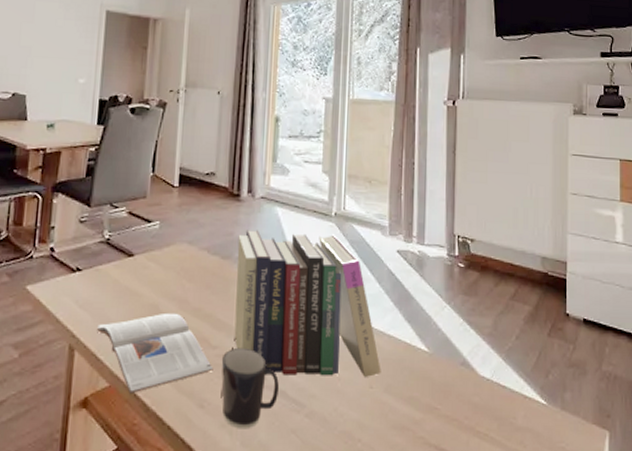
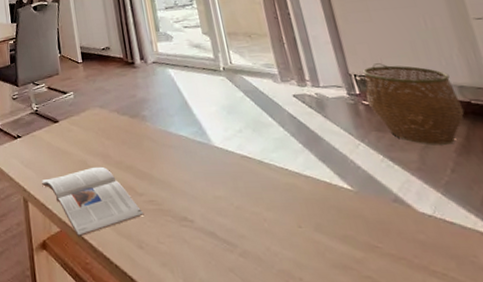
mug: present [221,347,279,429] -> none [149,193,209,268]
books: present [234,230,381,377] -> none [140,86,307,217]
basket: none [462,226,541,313] -> present [362,63,465,145]

